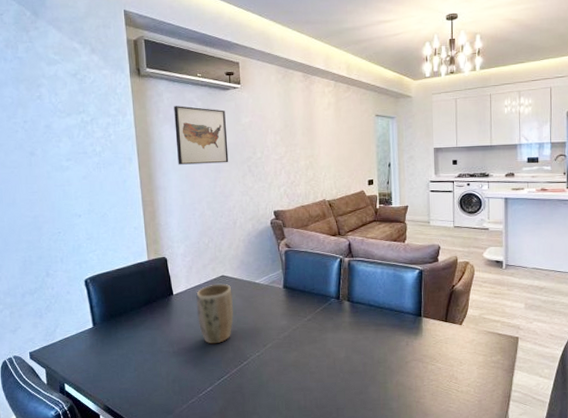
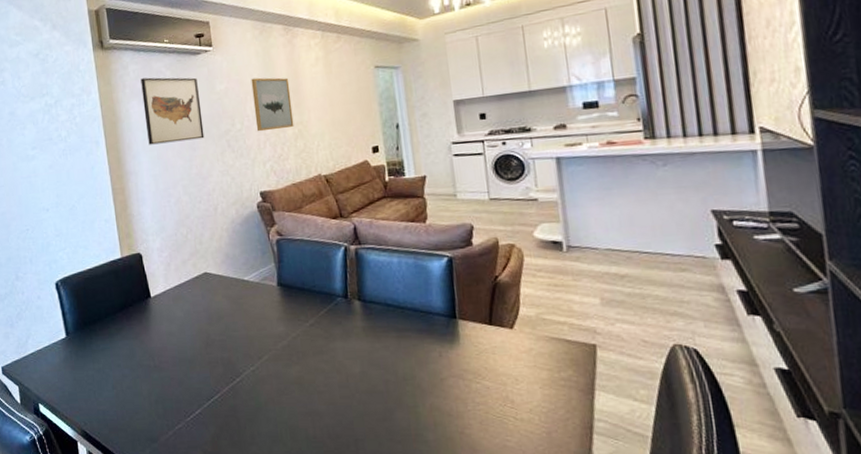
plant pot: present [196,283,234,344] -> none [176,282,221,357]
wall art: none [272,115,306,161] -> present [251,77,294,132]

